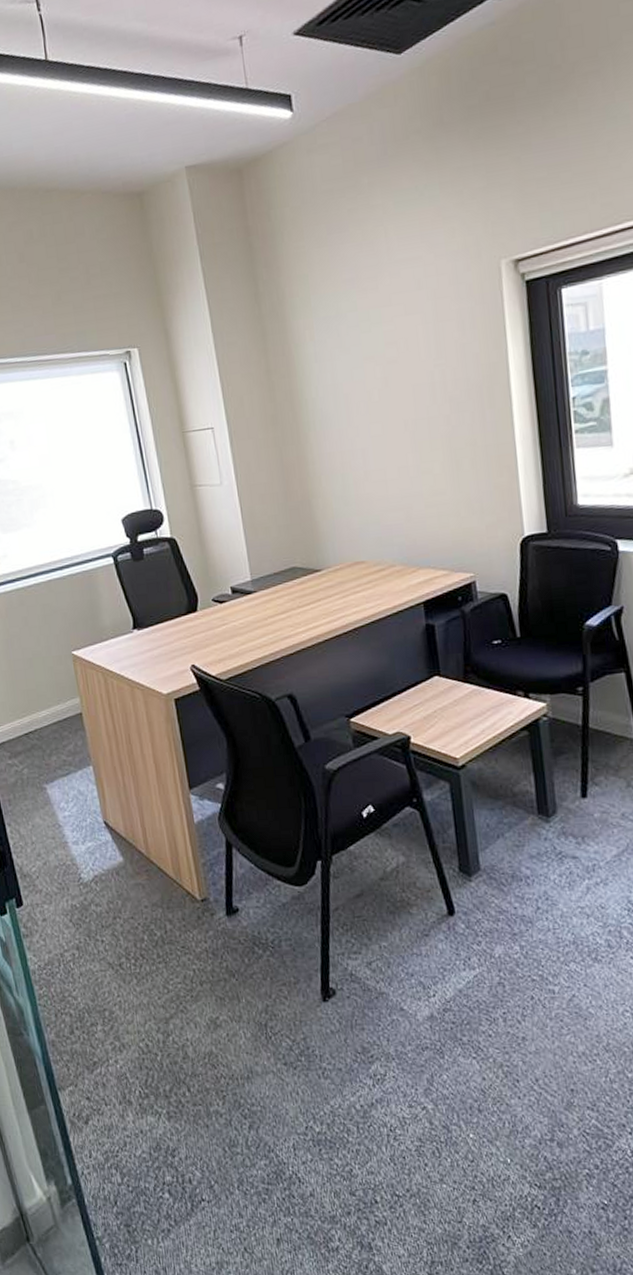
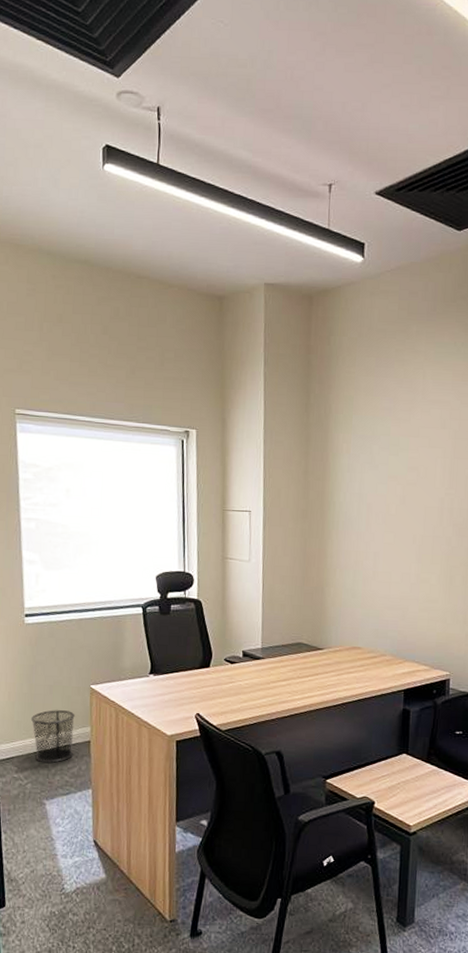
waste bin: none [15,683,66,743] -> present [30,710,75,763]

